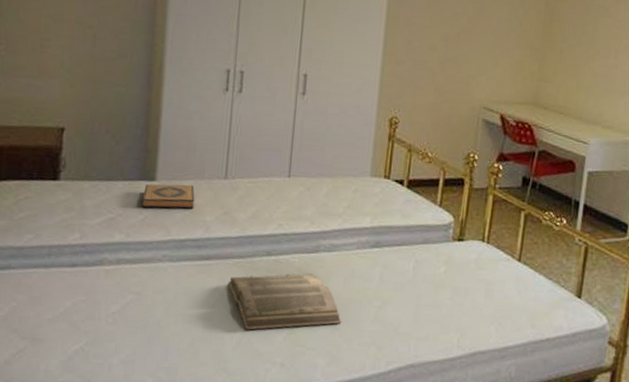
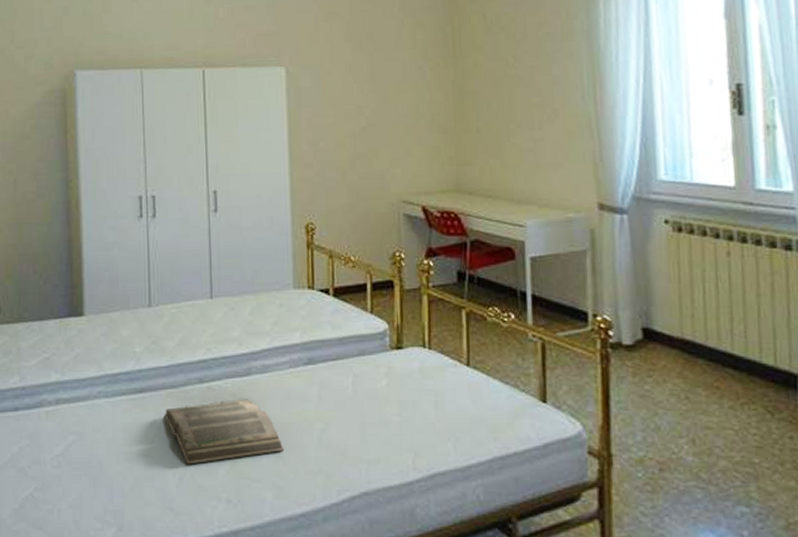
hardback book: present [141,184,195,209] -> none [73,316,123,345]

